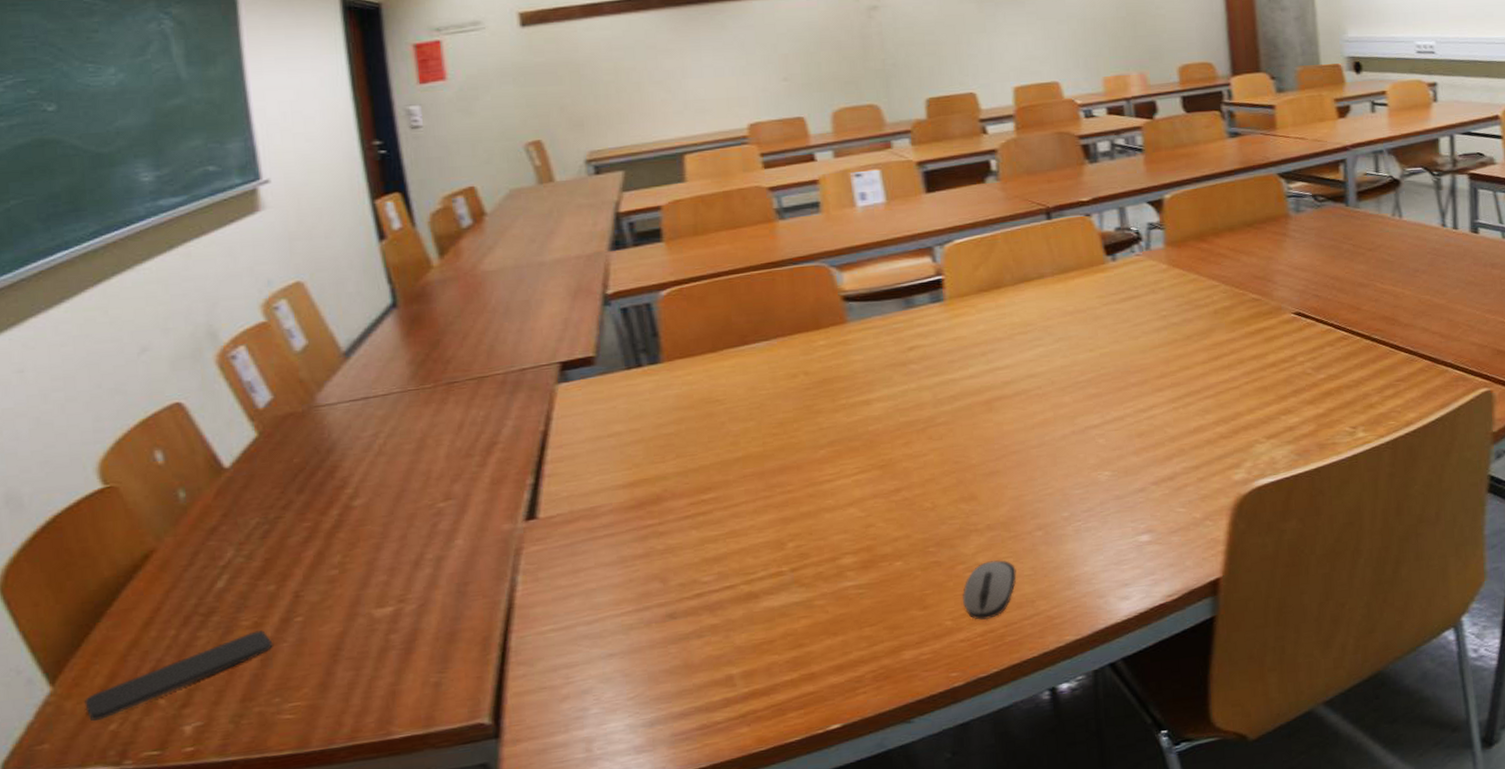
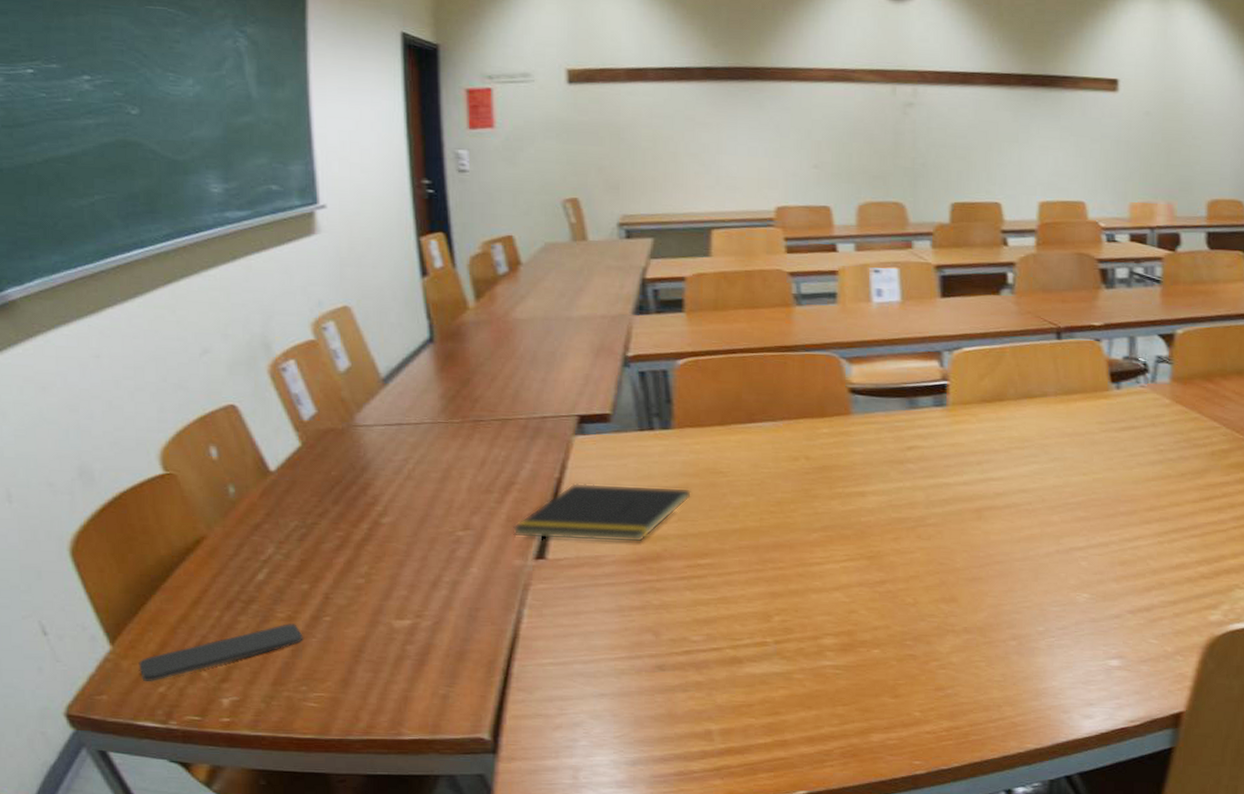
notepad: none [497,421,688,501] -> present [512,483,691,543]
computer mouse: present [963,560,1017,620] -> none [933,662,987,717]

